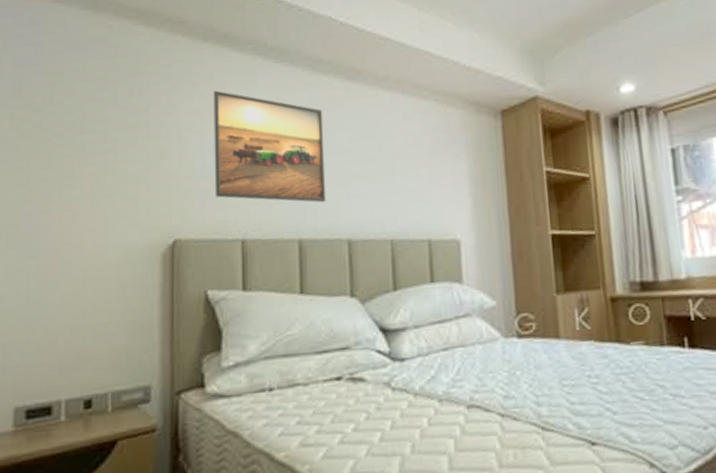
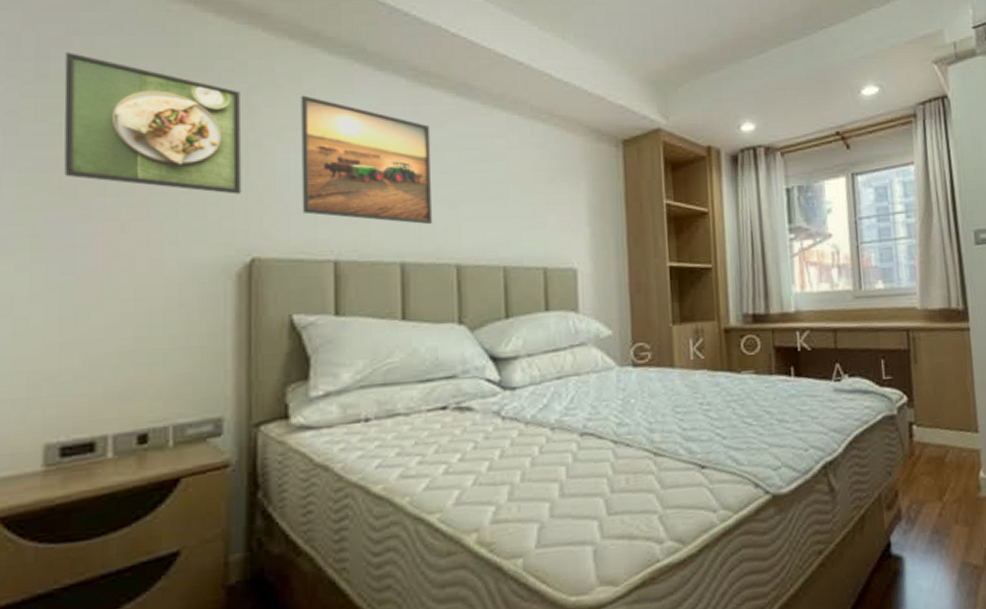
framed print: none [32,69,166,183] -> present [64,53,242,194]

